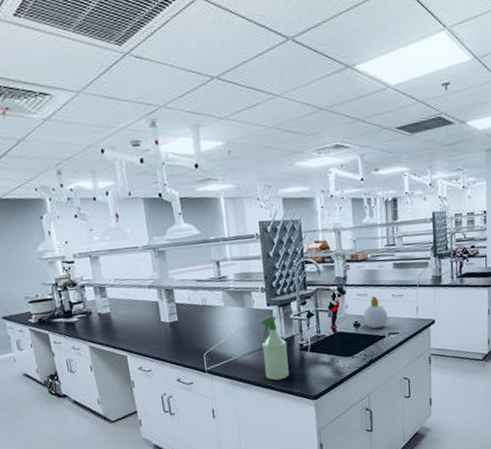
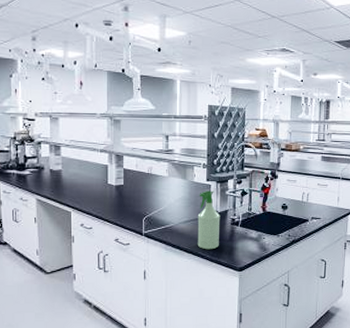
soap bottle: present [363,295,388,329] -> none [291,182,313,213]

